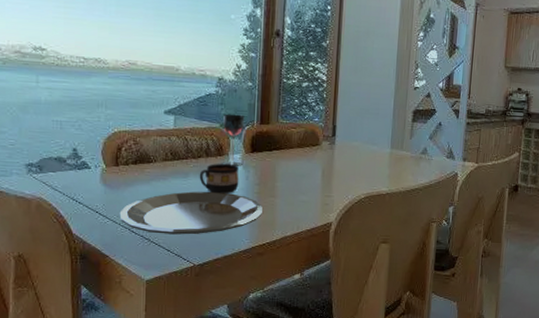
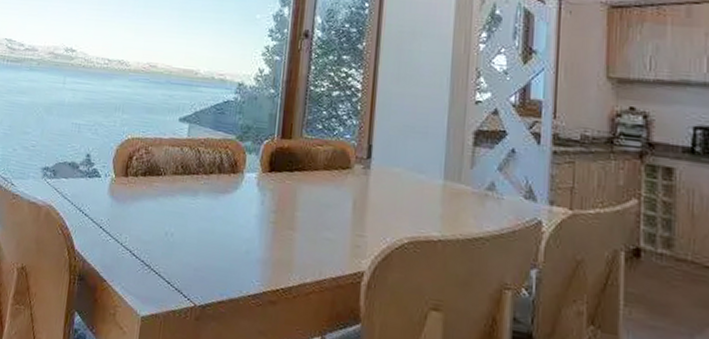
plate: present [119,191,262,235] -> none [122,212,278,268]
cup: present [199,164,239,194] -> none [209,182,254,221]
wineglass: present [222,114,245,166] -> none [235,124,264,188]

